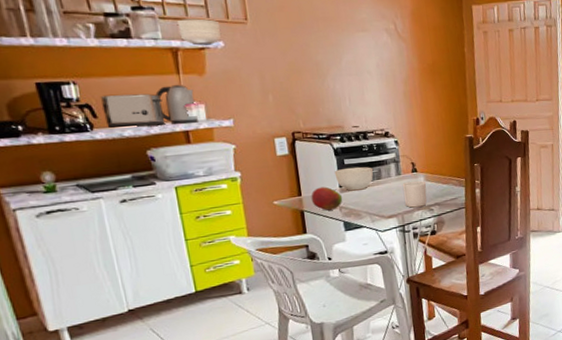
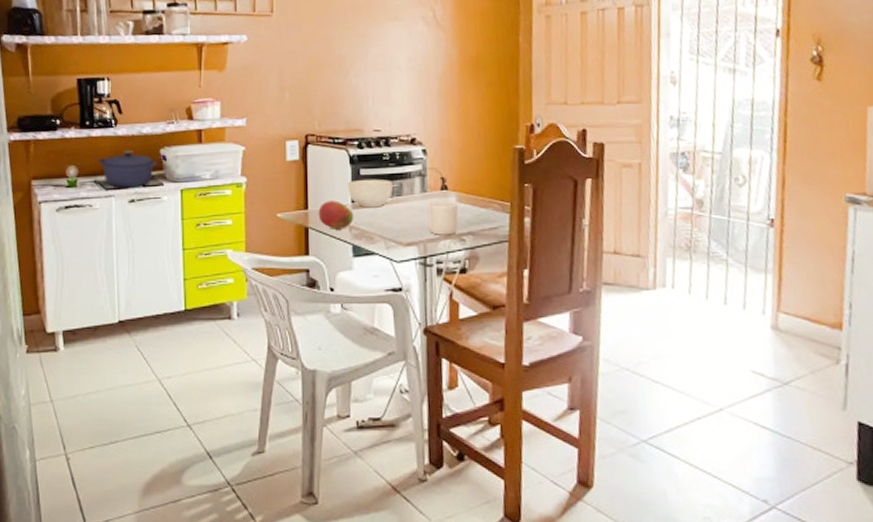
cooking pot: none [77,153,146,190] -> present [97,151,157,188]
toaster: present [100,93,165,128] -> none [127,90,182,124]
kettle: present [155,84,200,125] -> none [176,80,213,123]
bowl: present [176,19,222,46] -> none [205,13,246,40]

